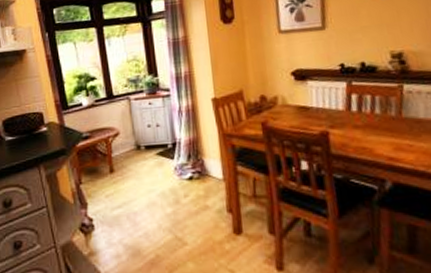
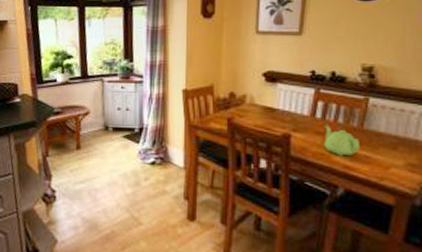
teapot: none [362,118,402,149] -> present [324,125,360,156]

